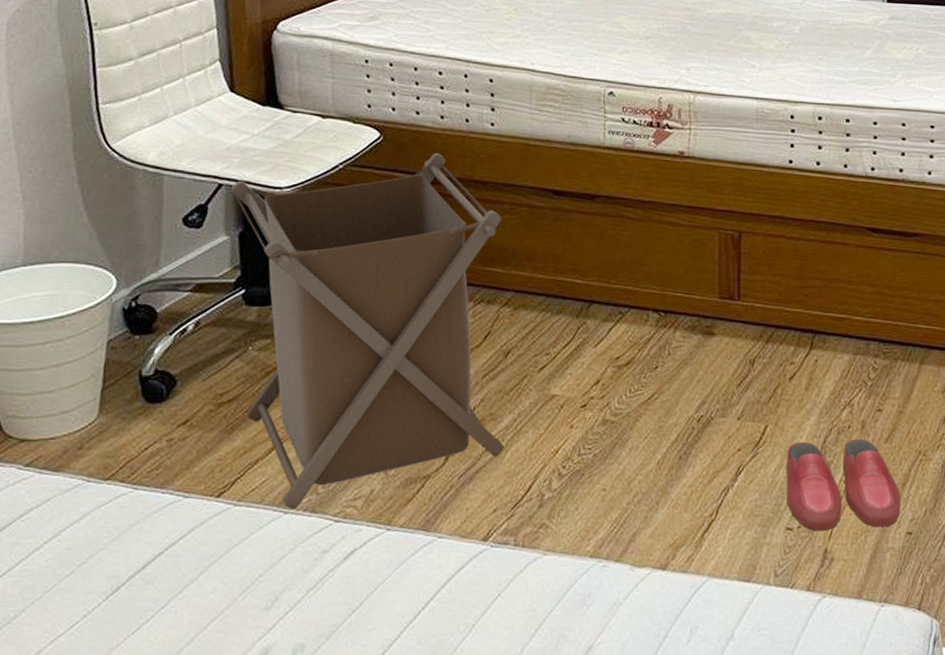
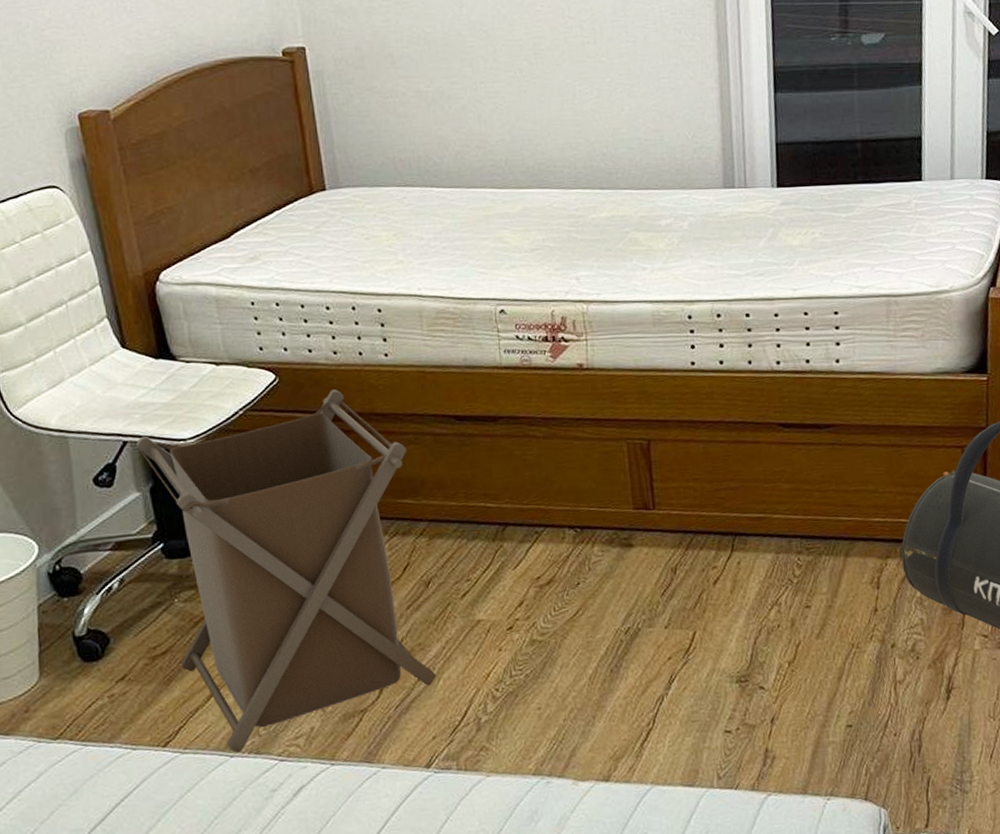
slippers: present [786,438,901,531] -> none [718,636,839,732]

